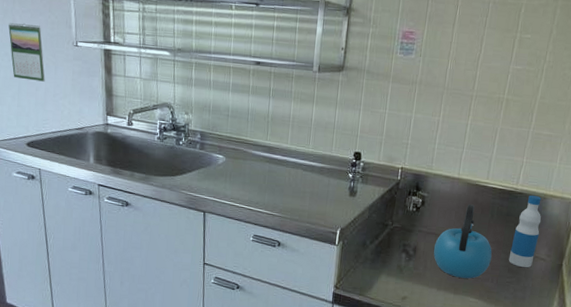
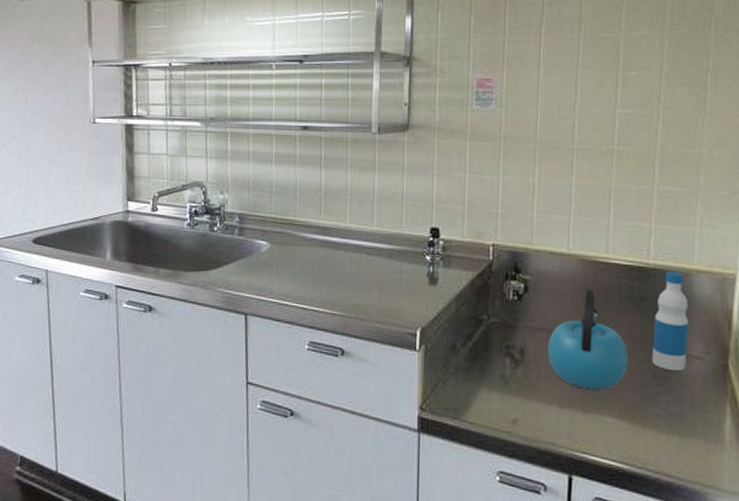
calendar: present [8,23,45,82] -> none [18,101,57,166]

